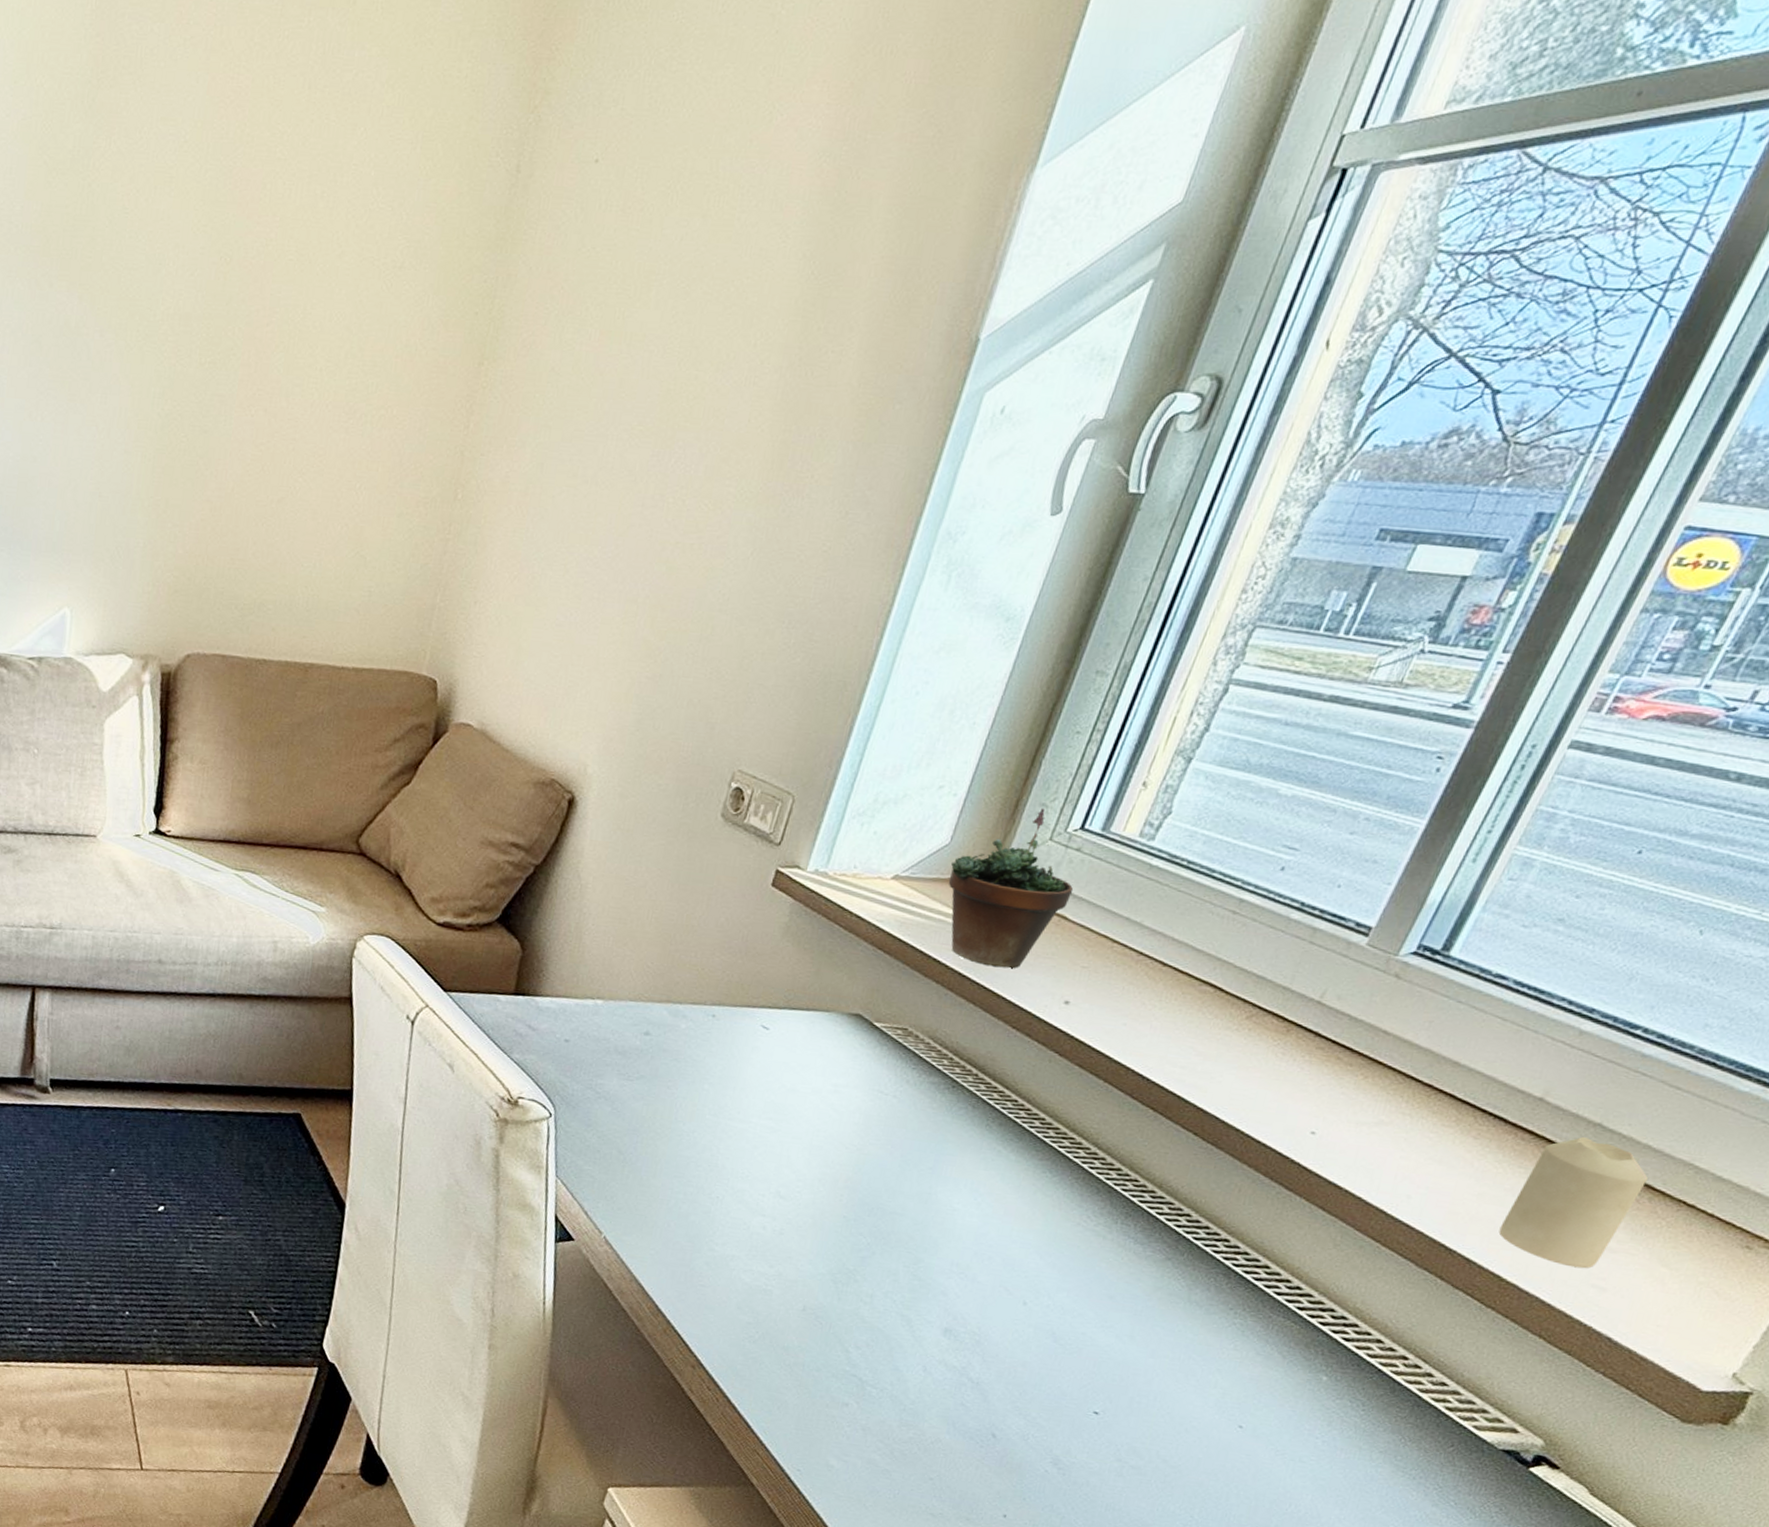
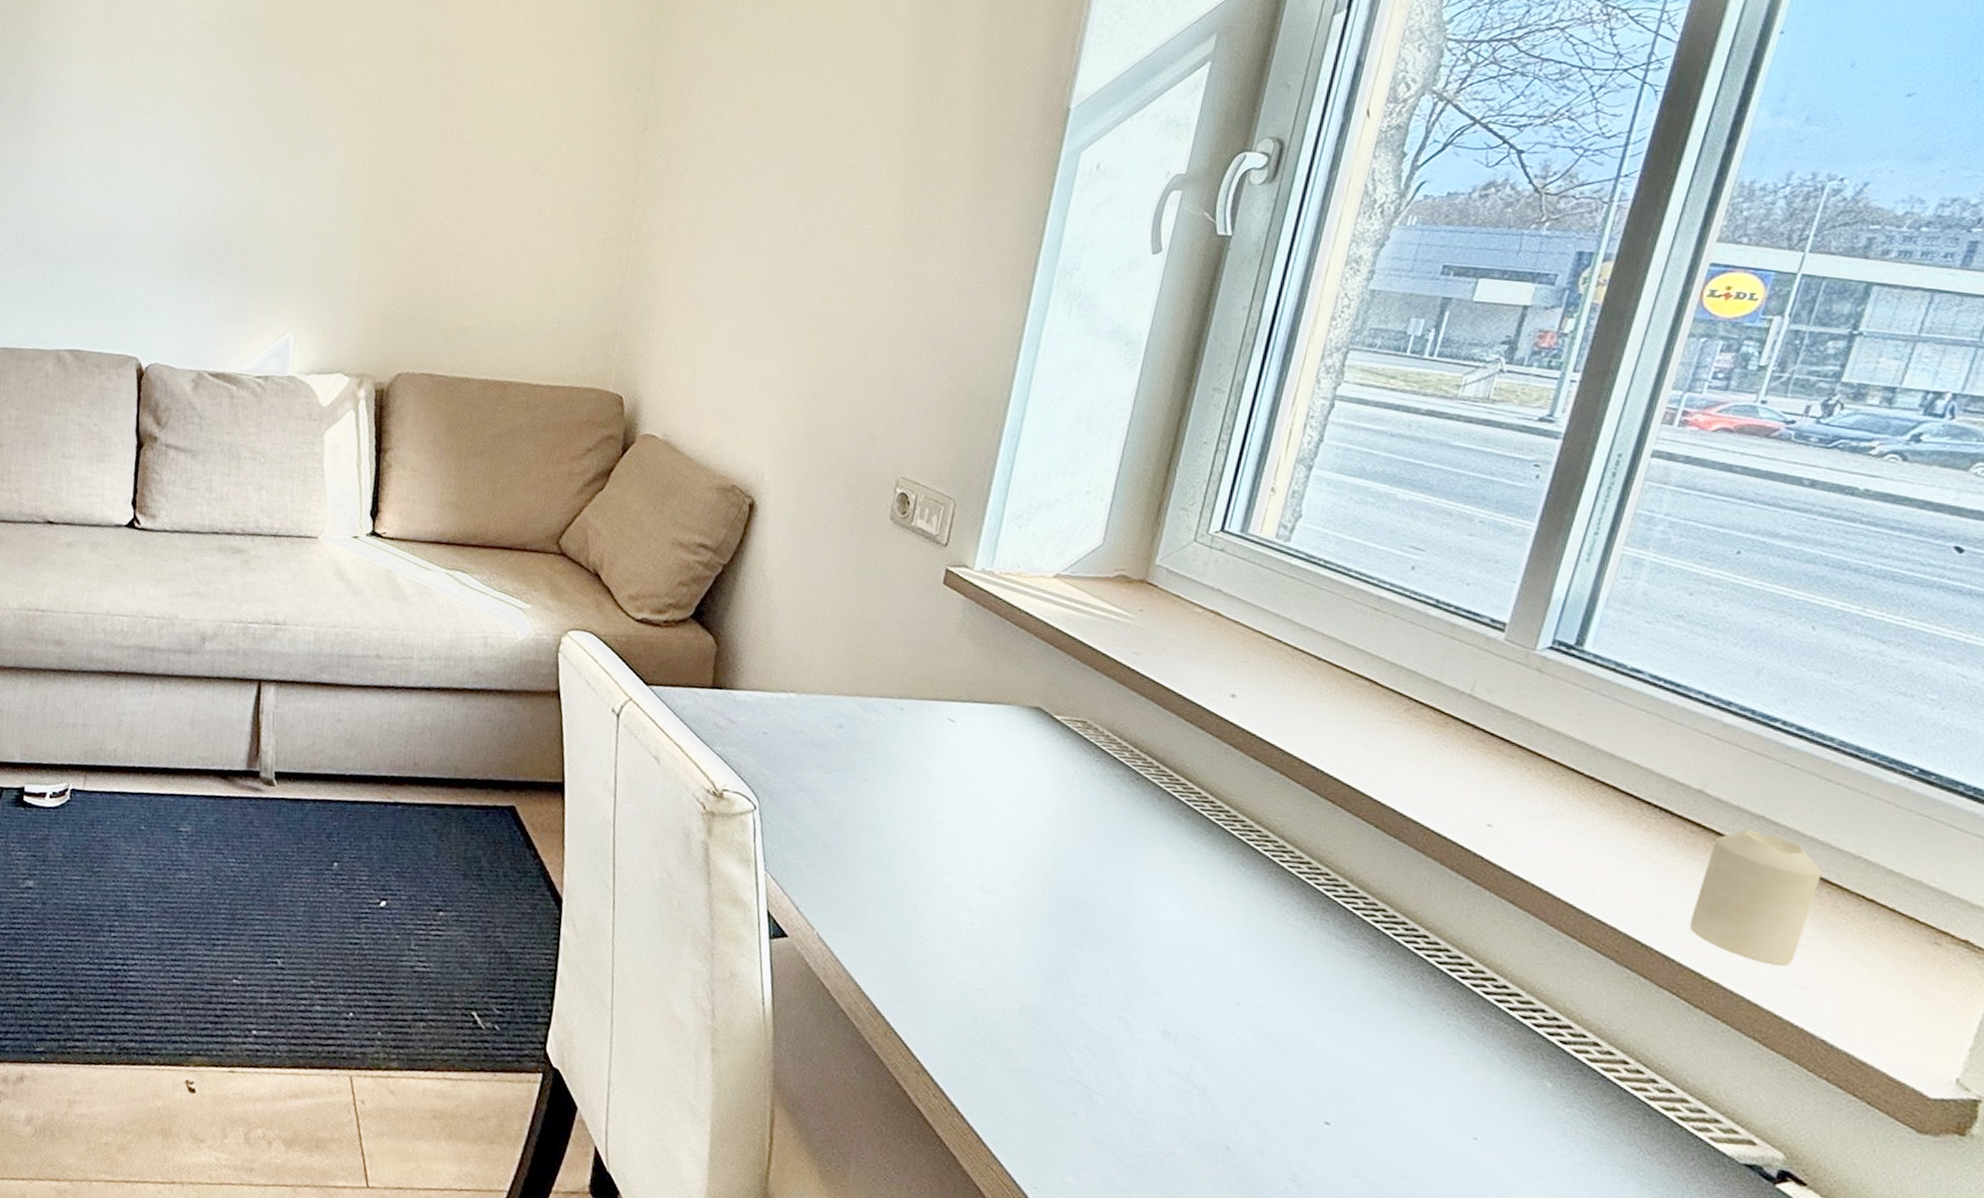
succulent plant: present [948,808,1074,969] -> none [1106,511,1223,663]

